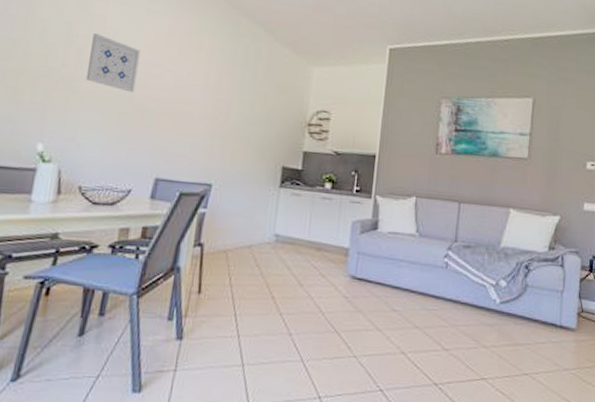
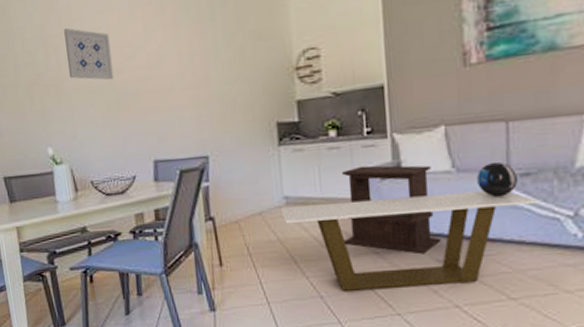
coffee table: none [269,244,474,333] -> present [280,191,539,291]
side table: none [319,218,401,303] -> present [342,165,441,255]
decorative sphere: none [433,233,461,262] -> present [477,162,517,197]

